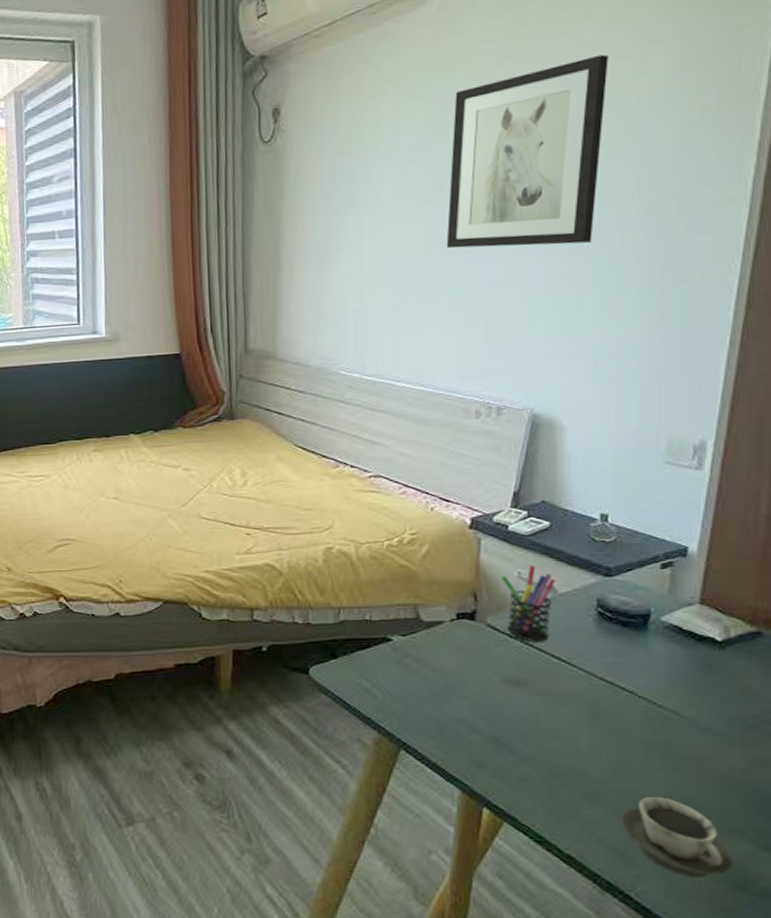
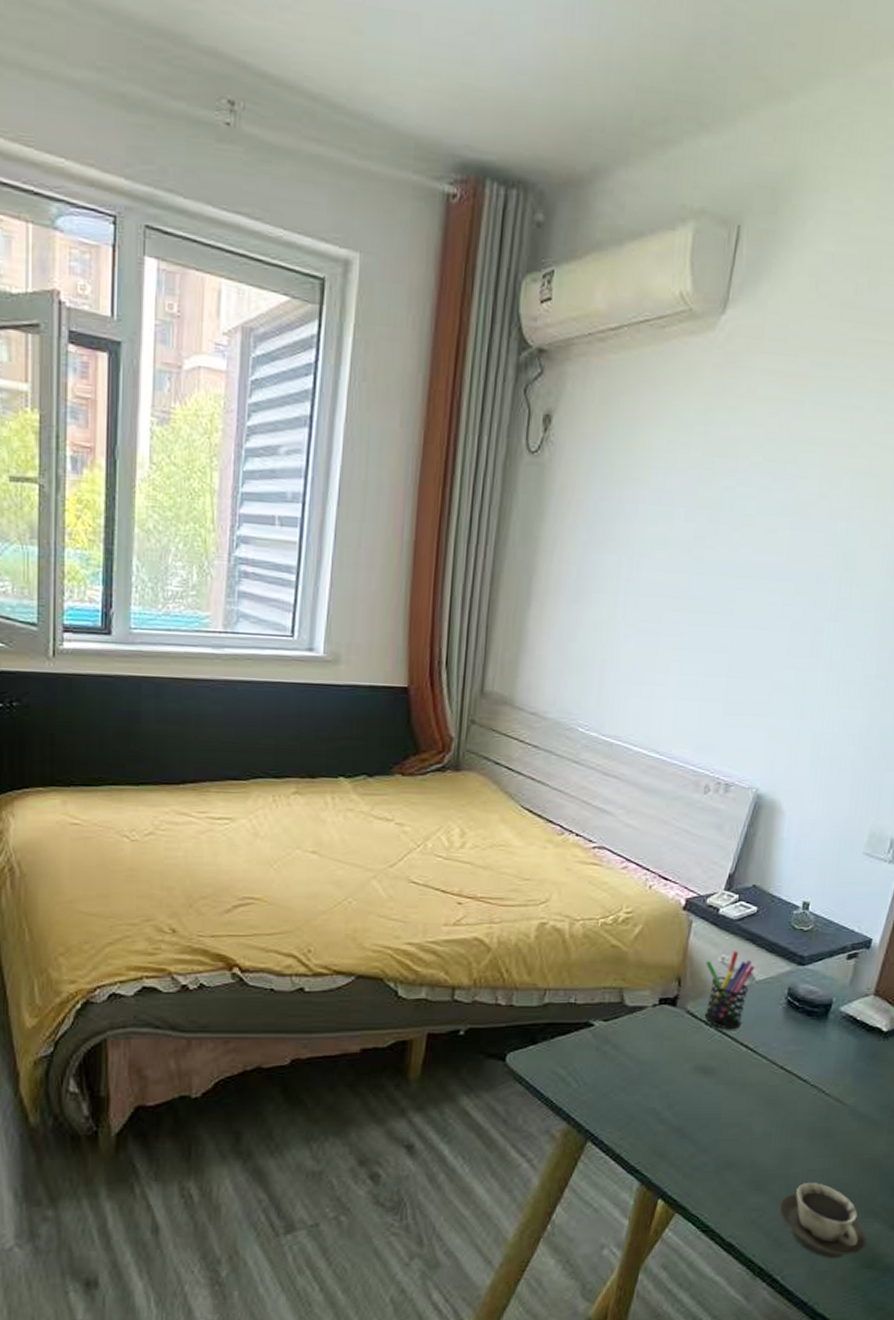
wall art: present [446,54,608,249] -> none [700,424,875,621]

